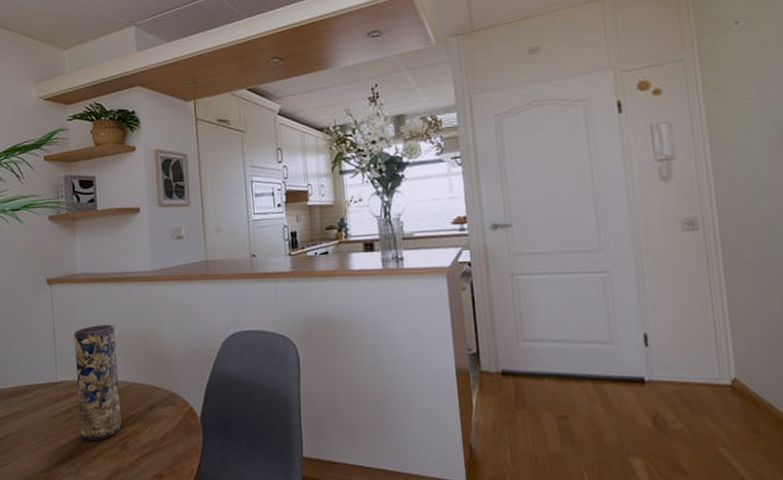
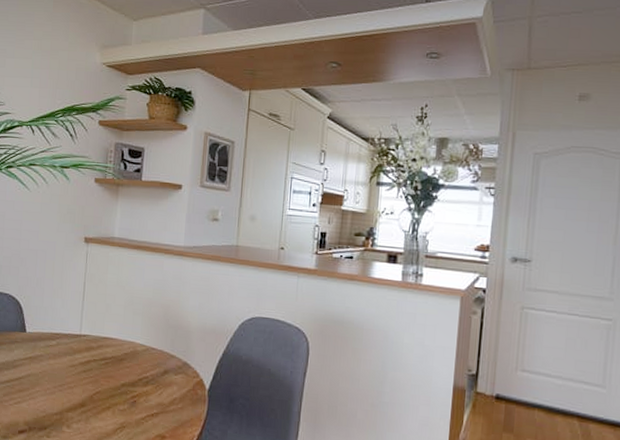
vase: present [73,324,121,442] -> none [95,288,141,395]

